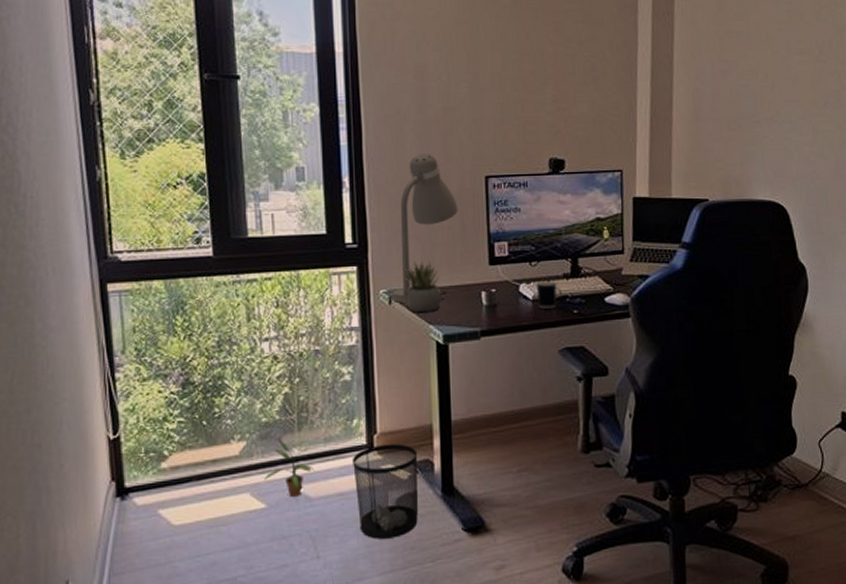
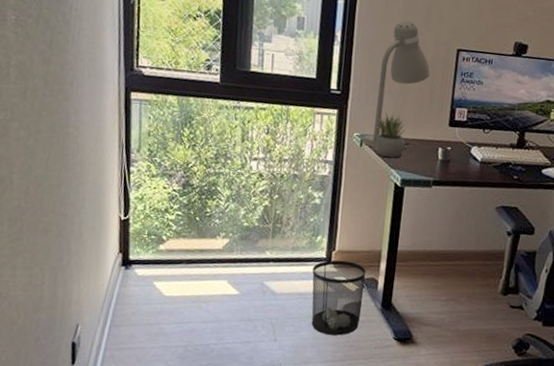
potted plant: present [264,438,315,497] -> none [240,241,282,290]
mug: present [536,281,563,310] -> none [484,147,507,172]

